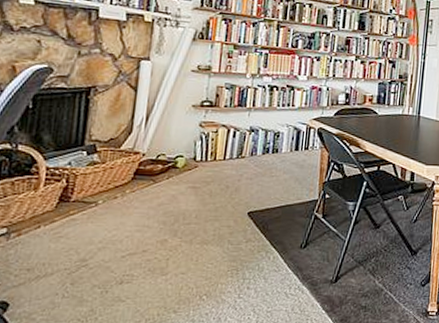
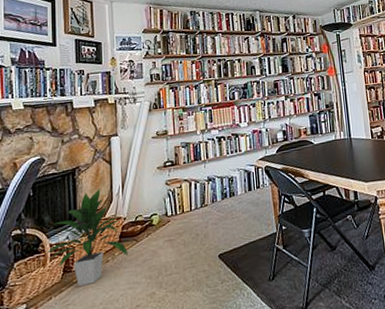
indoor plant: none [38,116,143,219] -> present [45,188,129,286]

